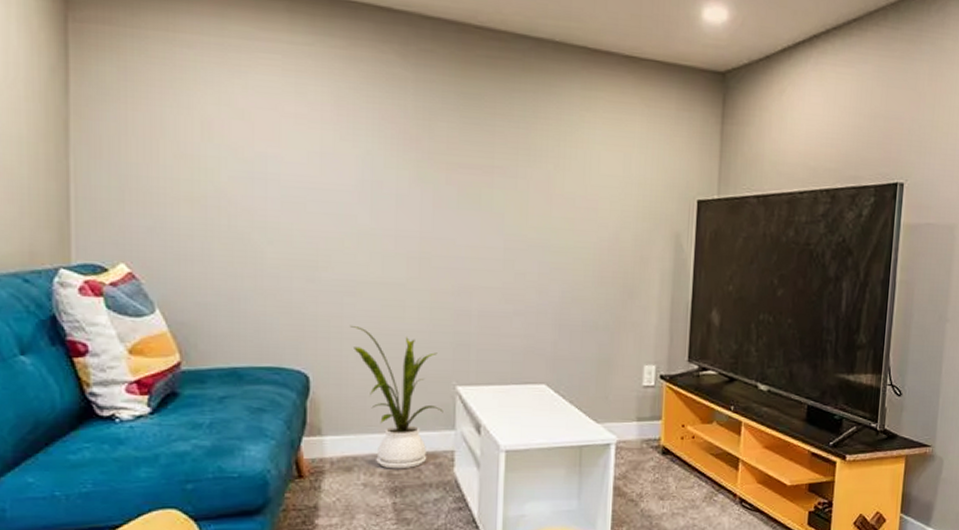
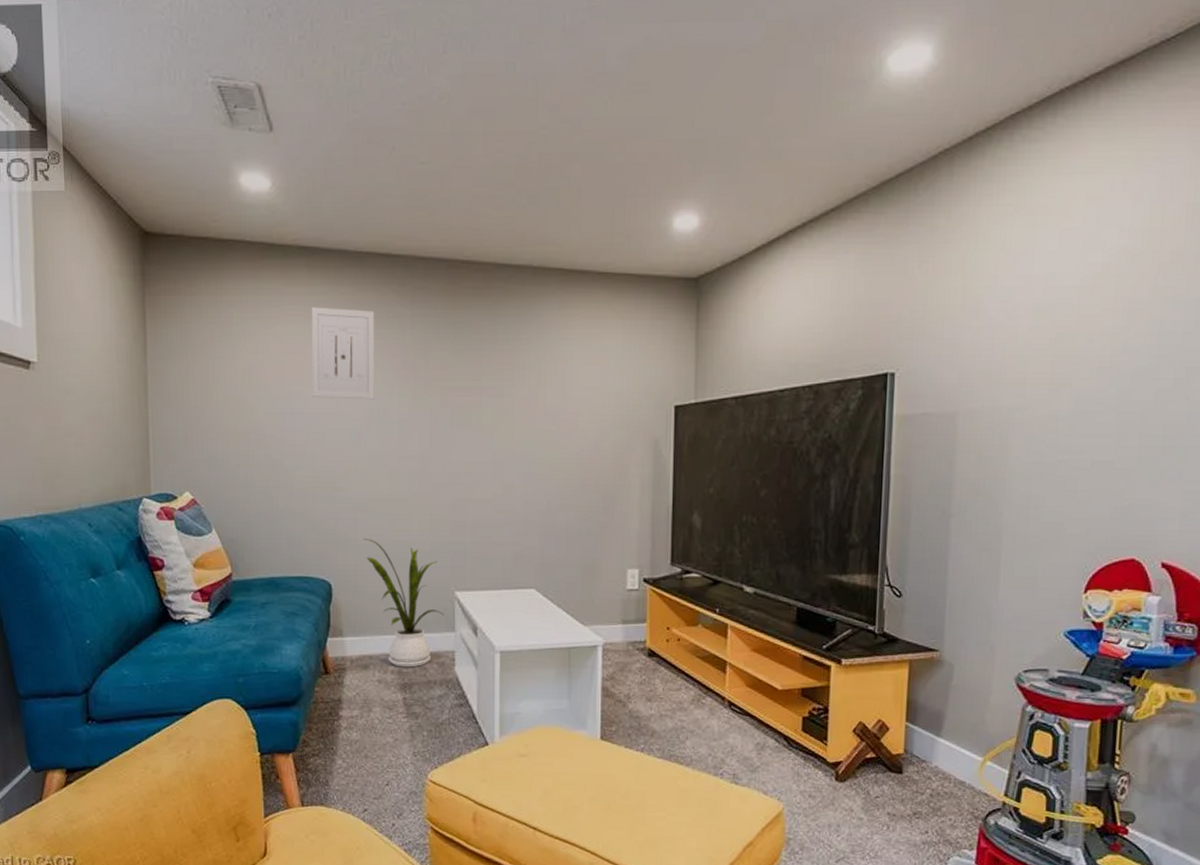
wall art: none [291,58,371,170] -> present [311,307,375,400]

